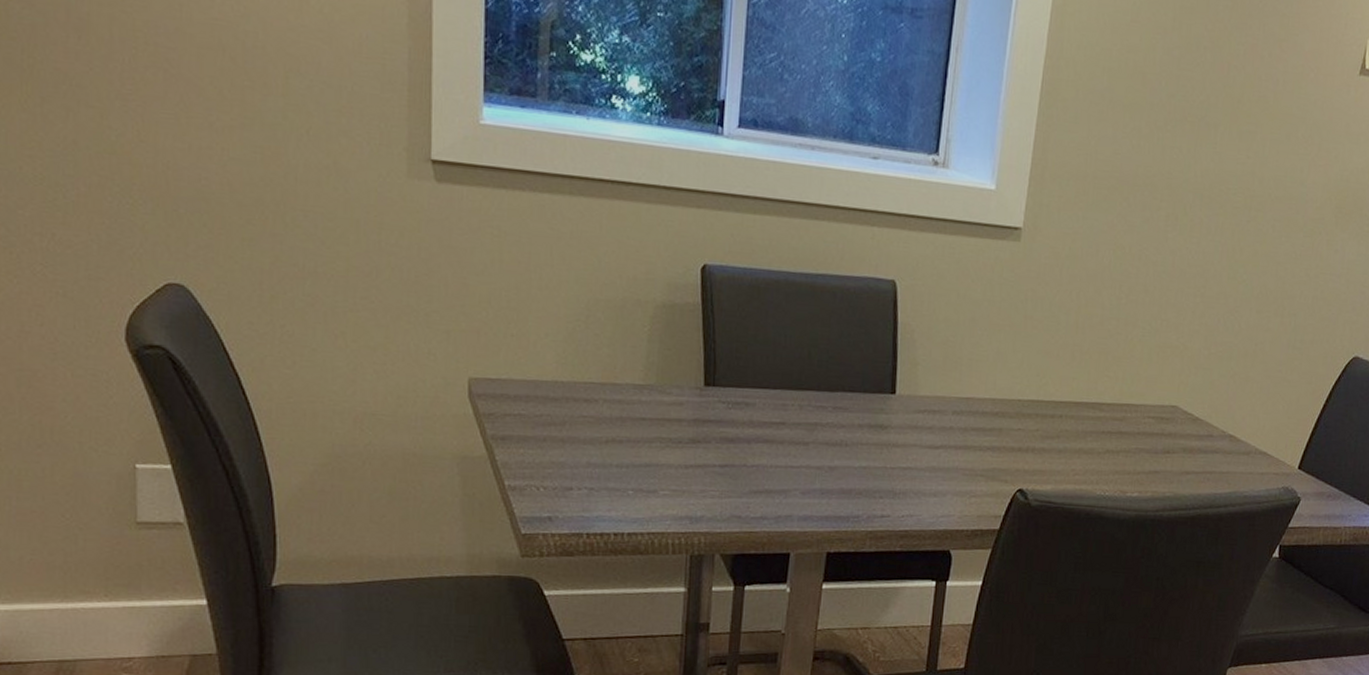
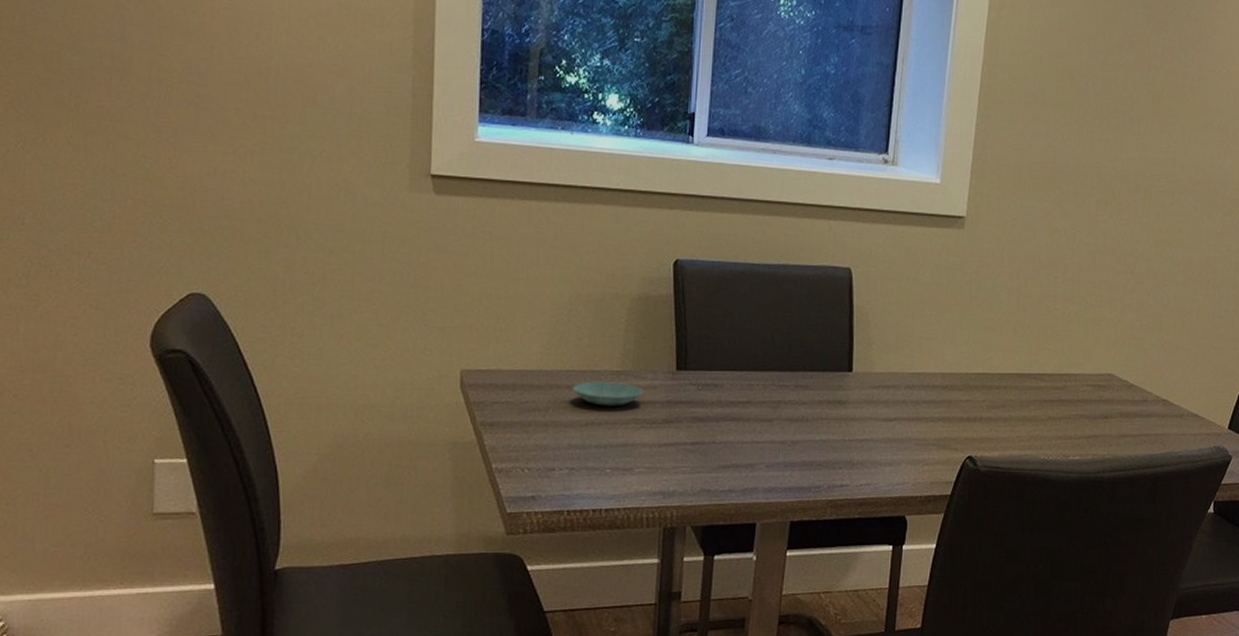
saucer: none [591,395,669,423] -> present [572,381,644,406]

